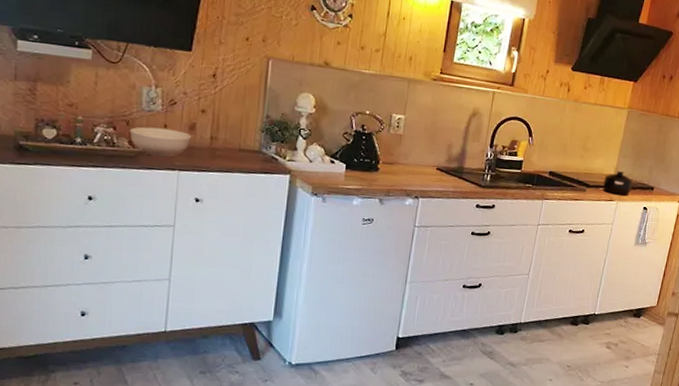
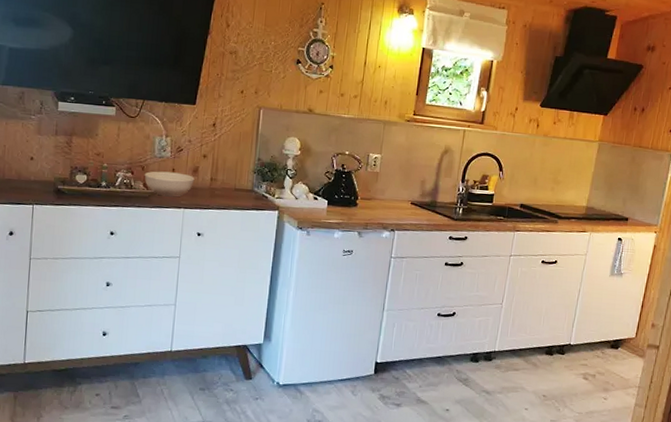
saucepan: present [603,171,634,196] -> none [575,203,607,227]

